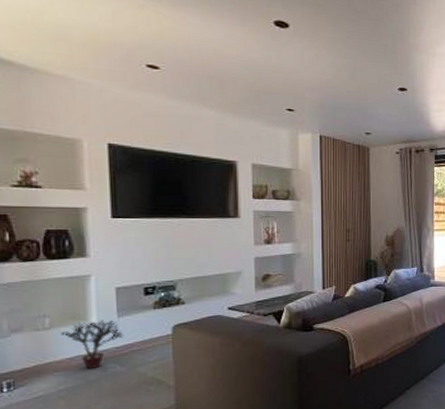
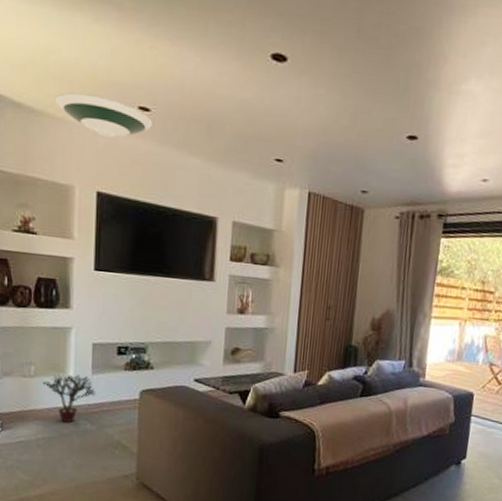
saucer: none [52,51,163,93] -> present [54,92,152,138]

